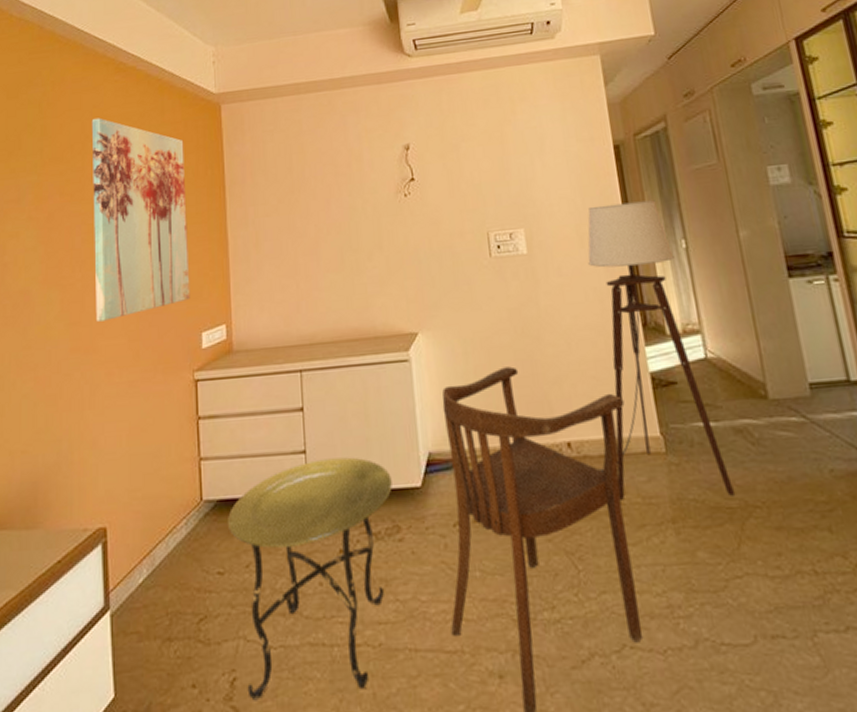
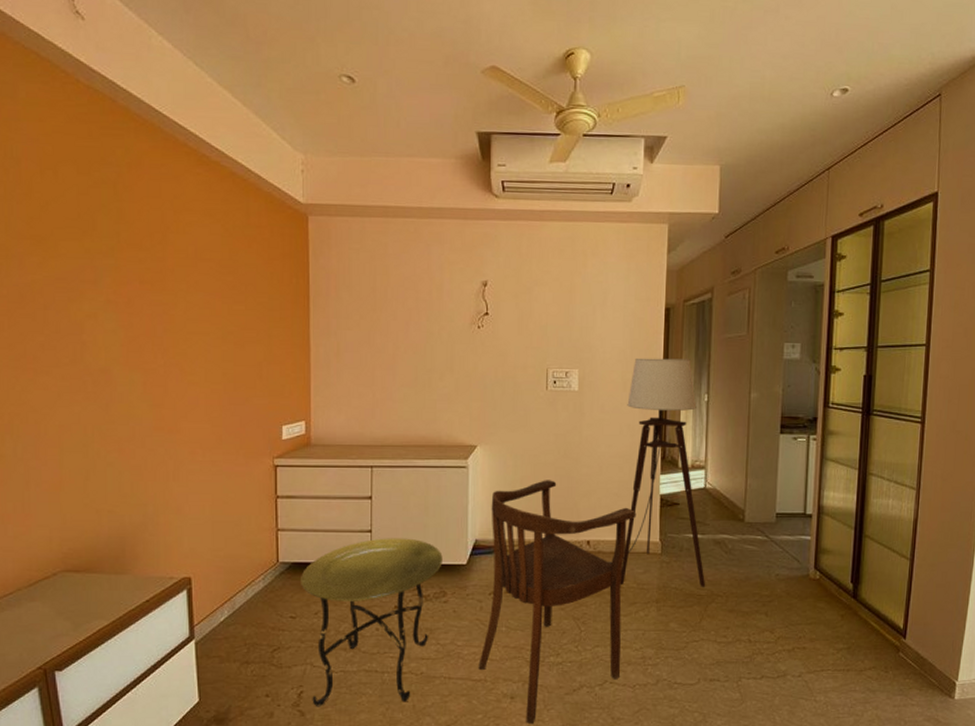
wall art: present [91,118,191,322] -> none [172,209,272,406]

